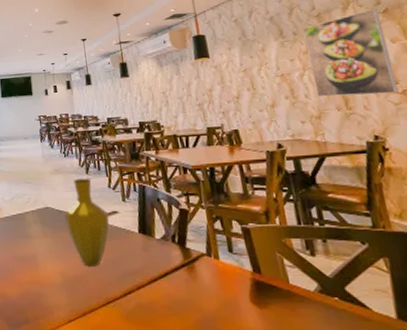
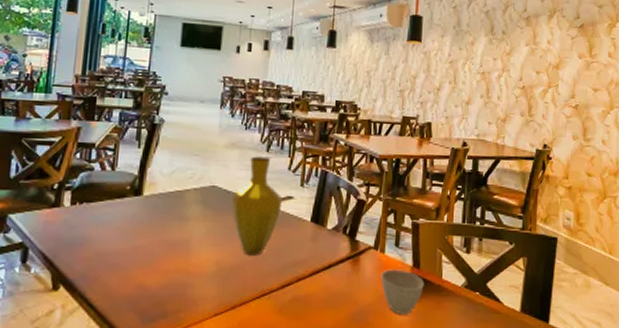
cup: none [220,275,271,322] -> present [380,269,424,315]
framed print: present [302,9,399,97] -> none [508,22,576,107]

